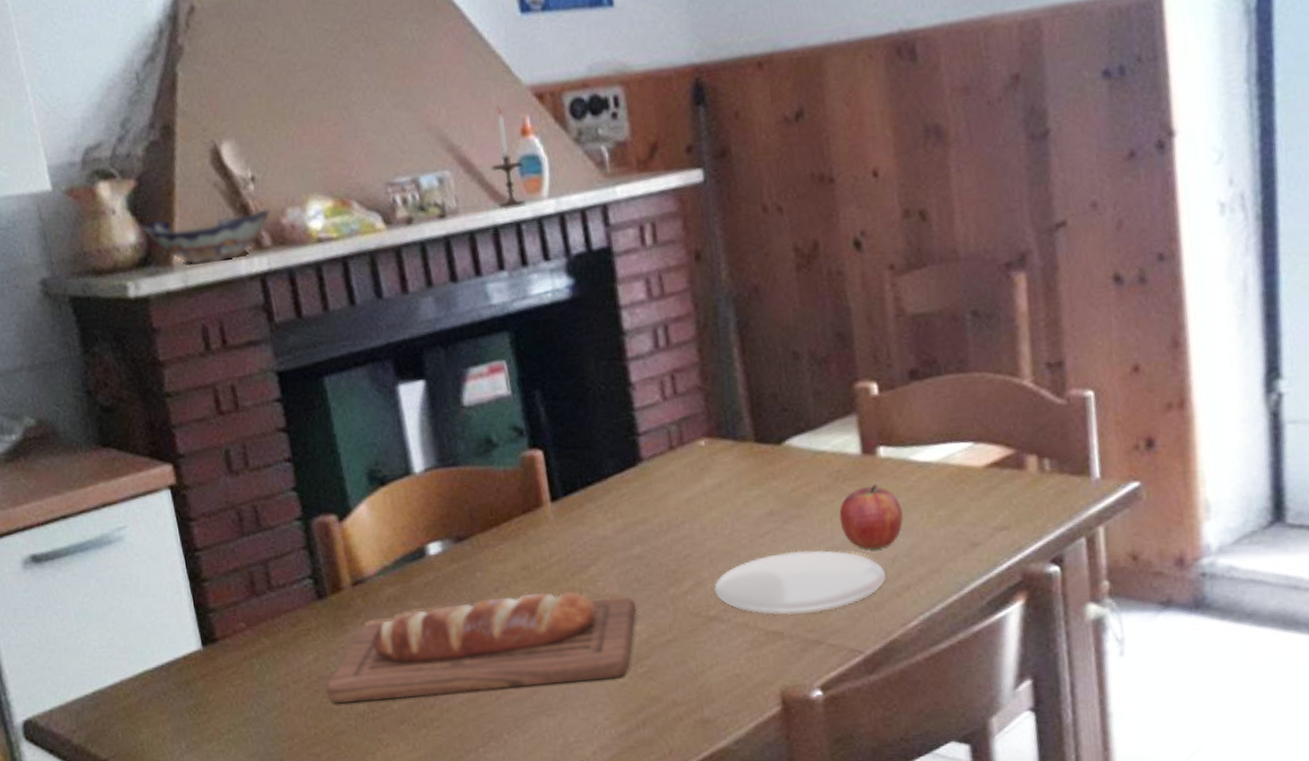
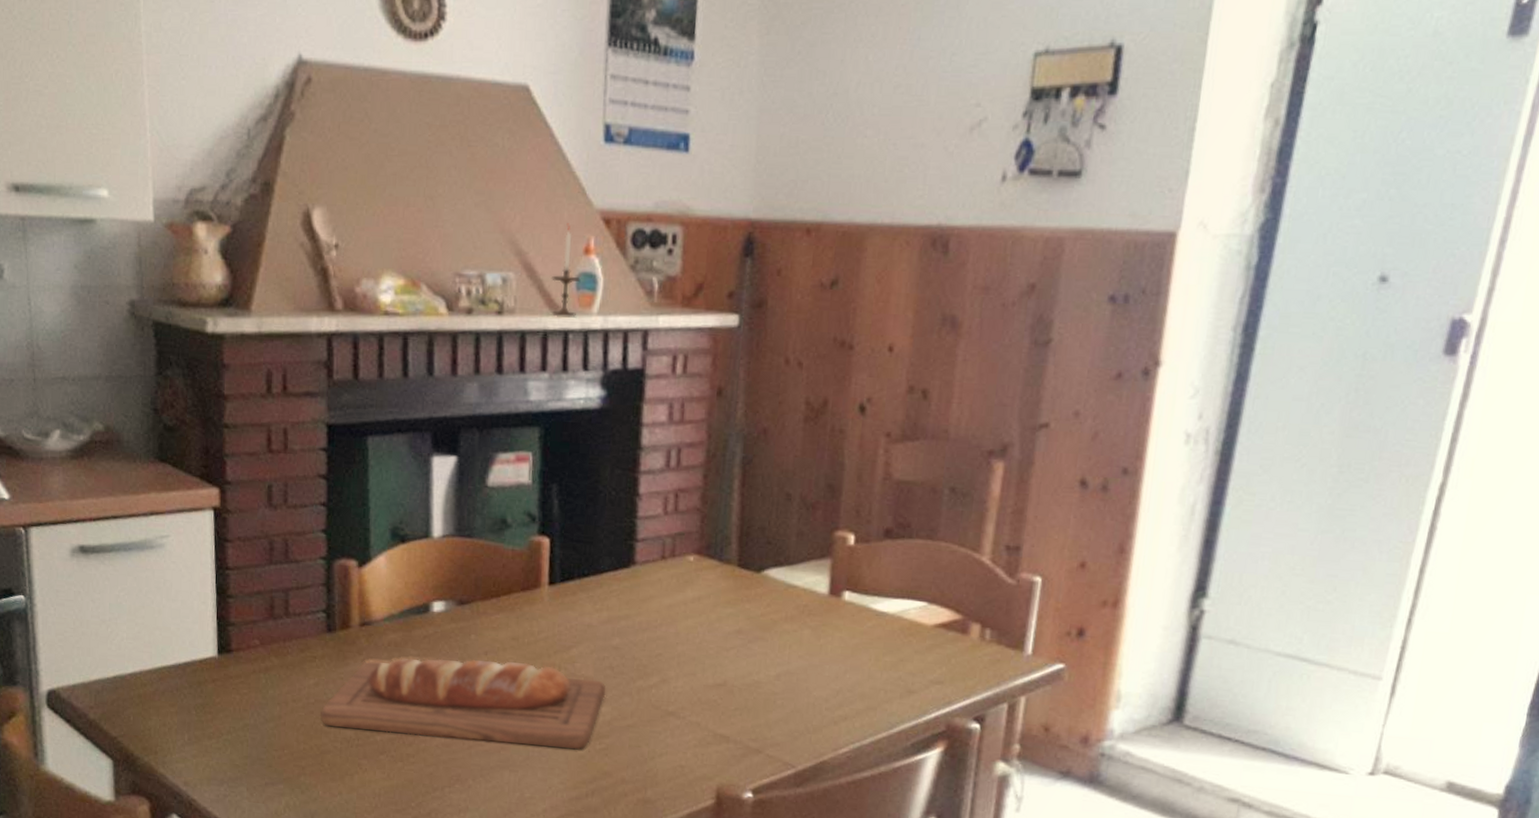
decorative bowl: present [142,208,272,265] -> none [229,266,348,315]
plate: present [714,549,886,616] -> none [676,667,828,726]
fruit: present [839,484,903,549] -> none [797,623,854,680]

